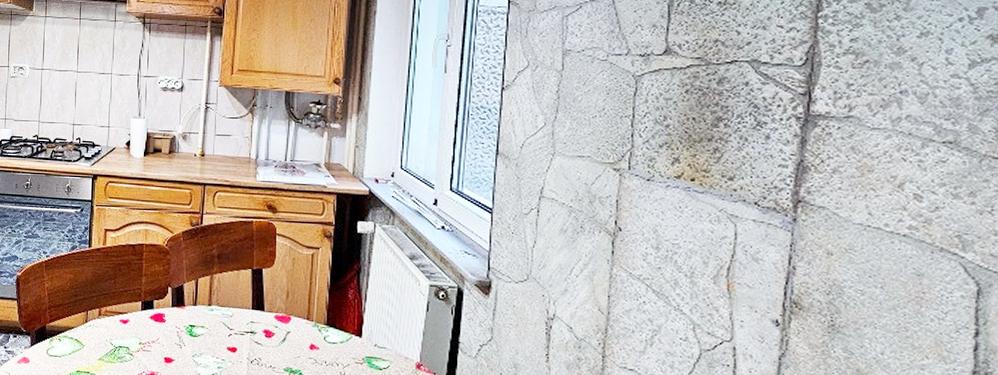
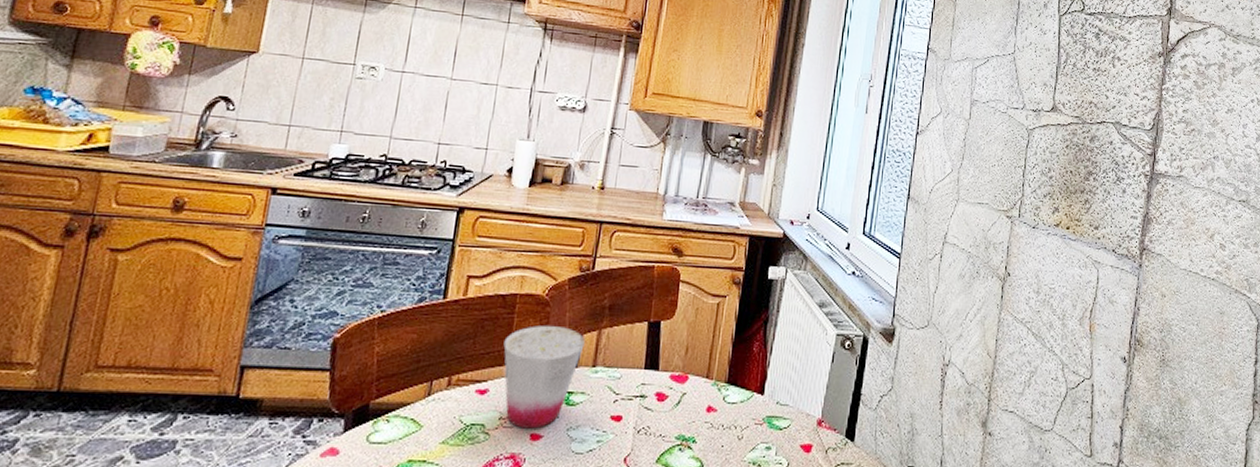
cup: none [137,270,200,354] -> present [503,325,585,429]

